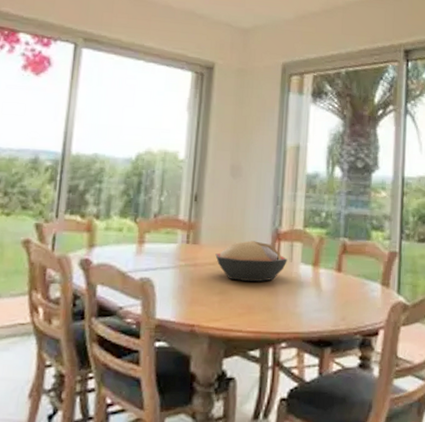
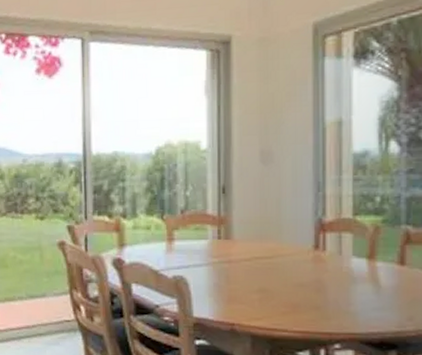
decorative bowl: present [215,240,288,282] -> none [251,233,336,278]

